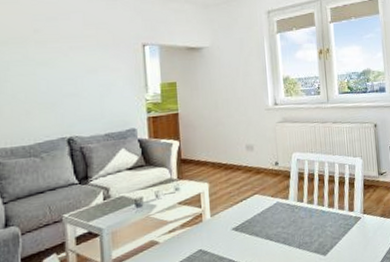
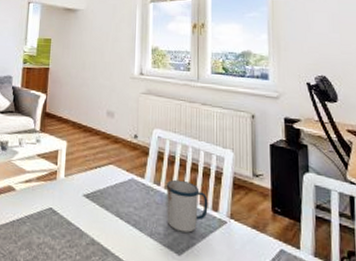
mug: none [308,192,346,237] -> present [166,179,208,233]

